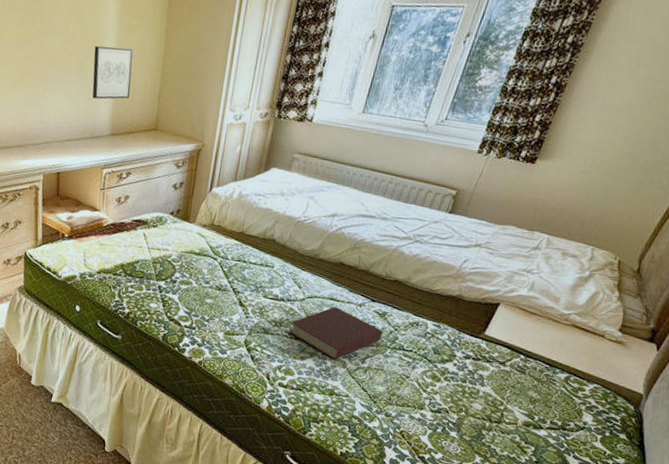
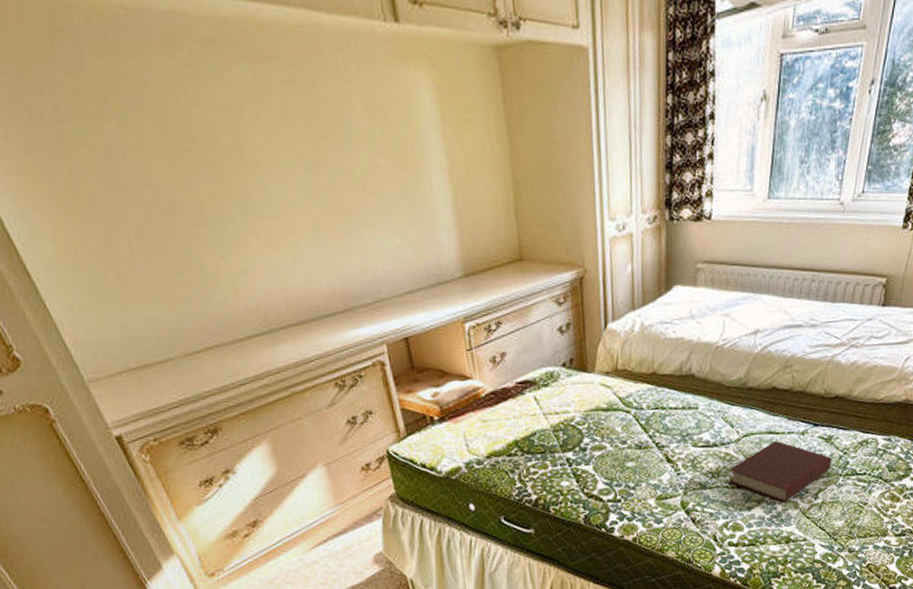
wall art: present [92,46,133,99] -> none [415,154,478,230]

